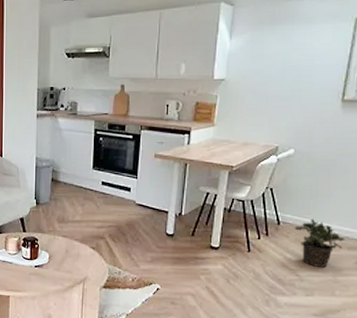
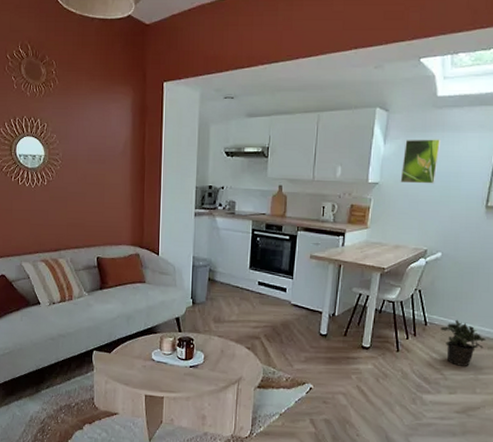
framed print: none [248,32,292,79] -> present [400,139,442,184]

